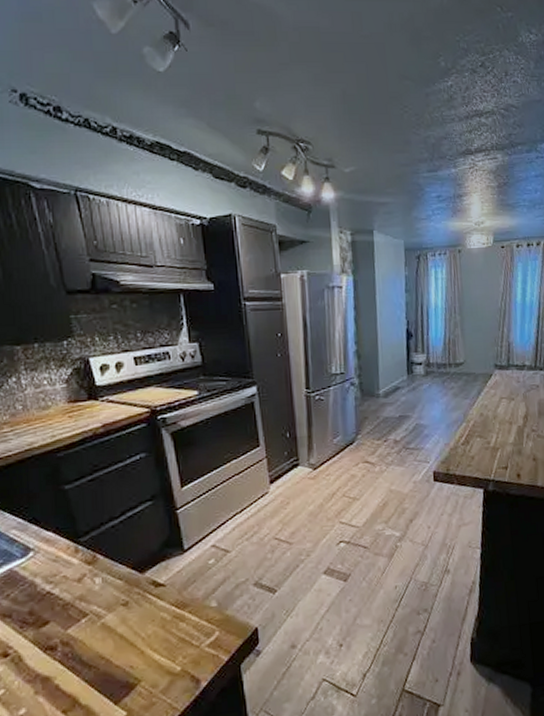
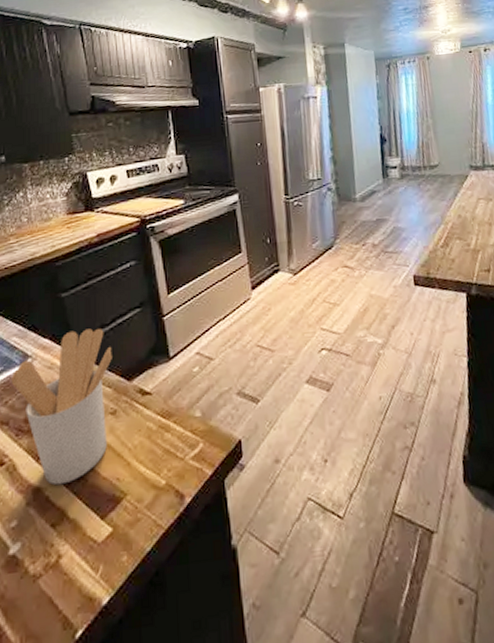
utensil holder: none [12,521,123,674] -> present [11,328,112,485]

